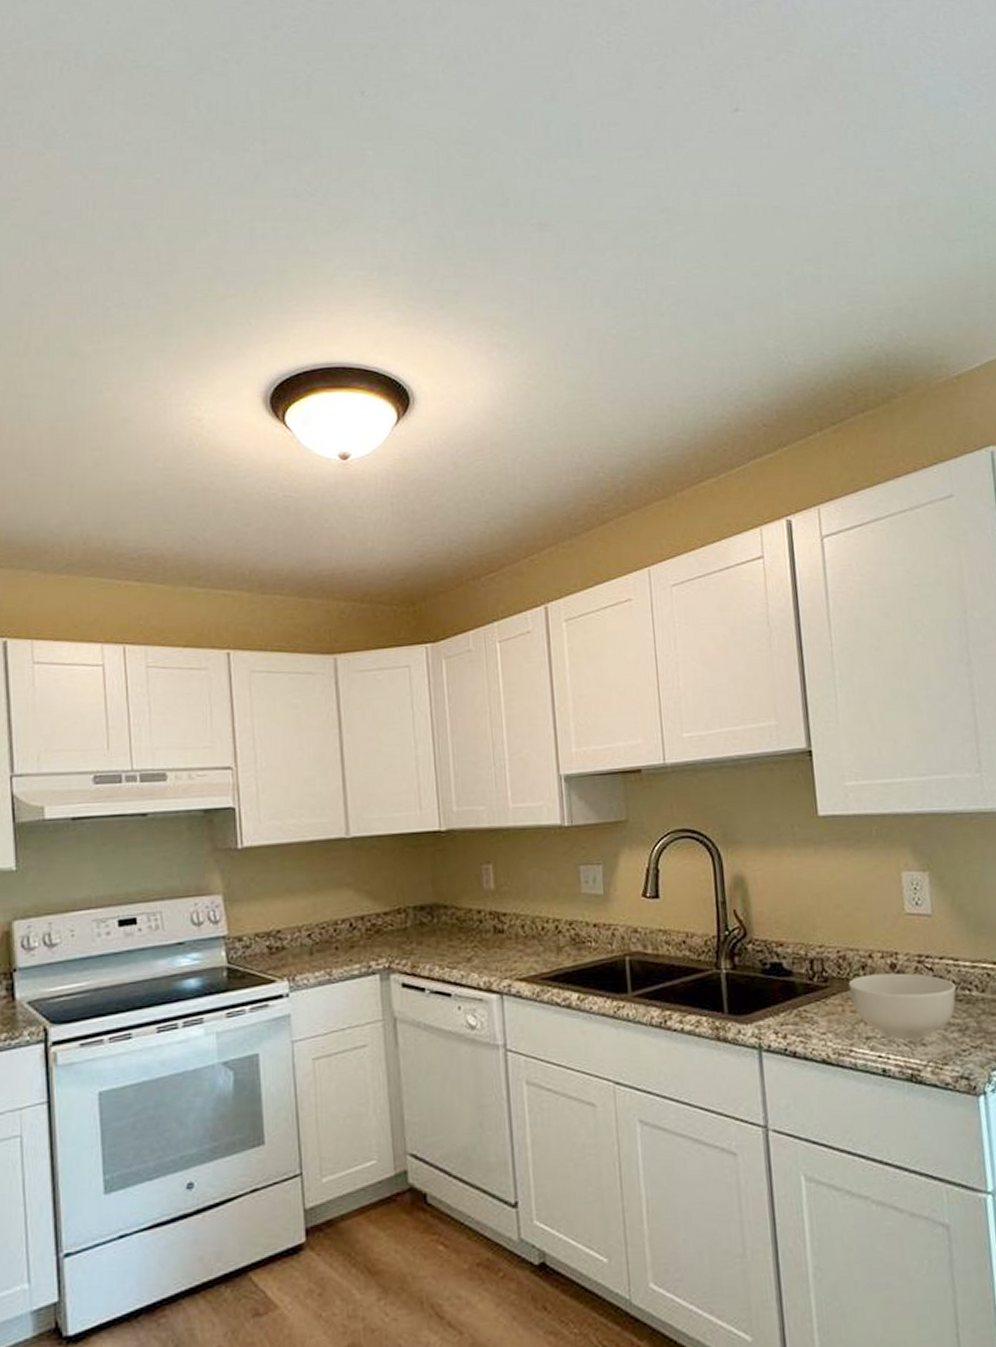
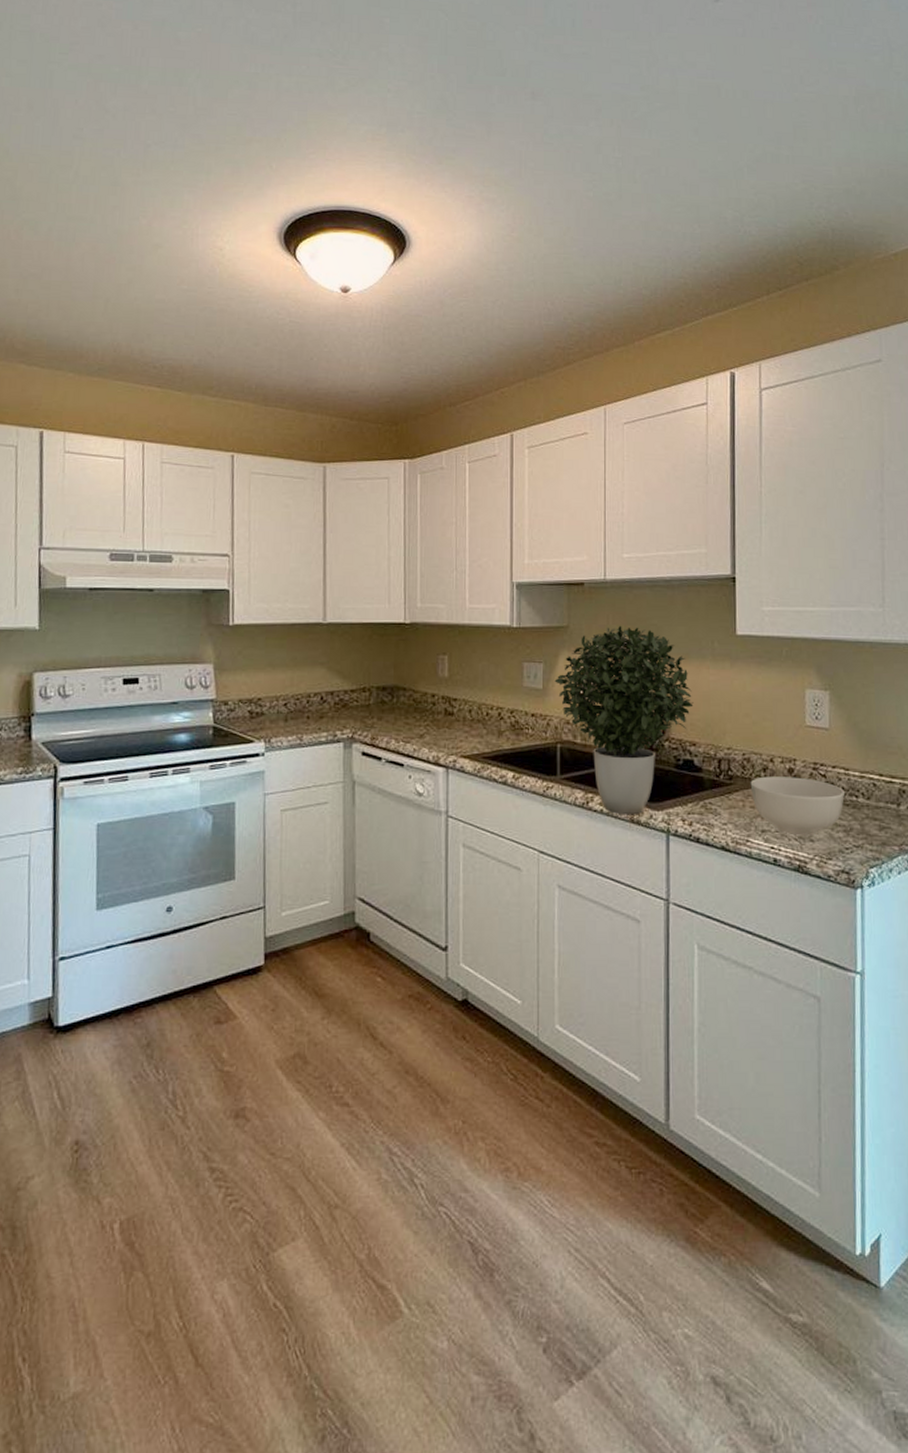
potted plant: none [616,814,777,1033] -> present [554,625,694,815]

